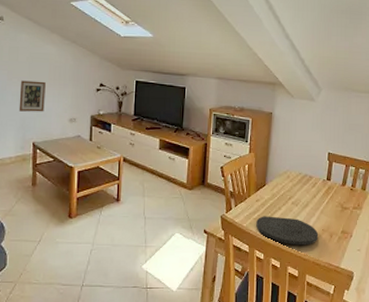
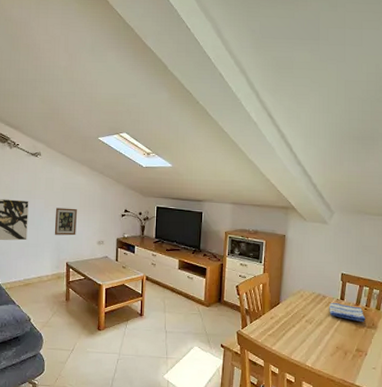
plate: present [256,216,319,246] -> none [271,333,333,362]
dish towel: none [315,183,351,203] -> present [329,302,366,322]

